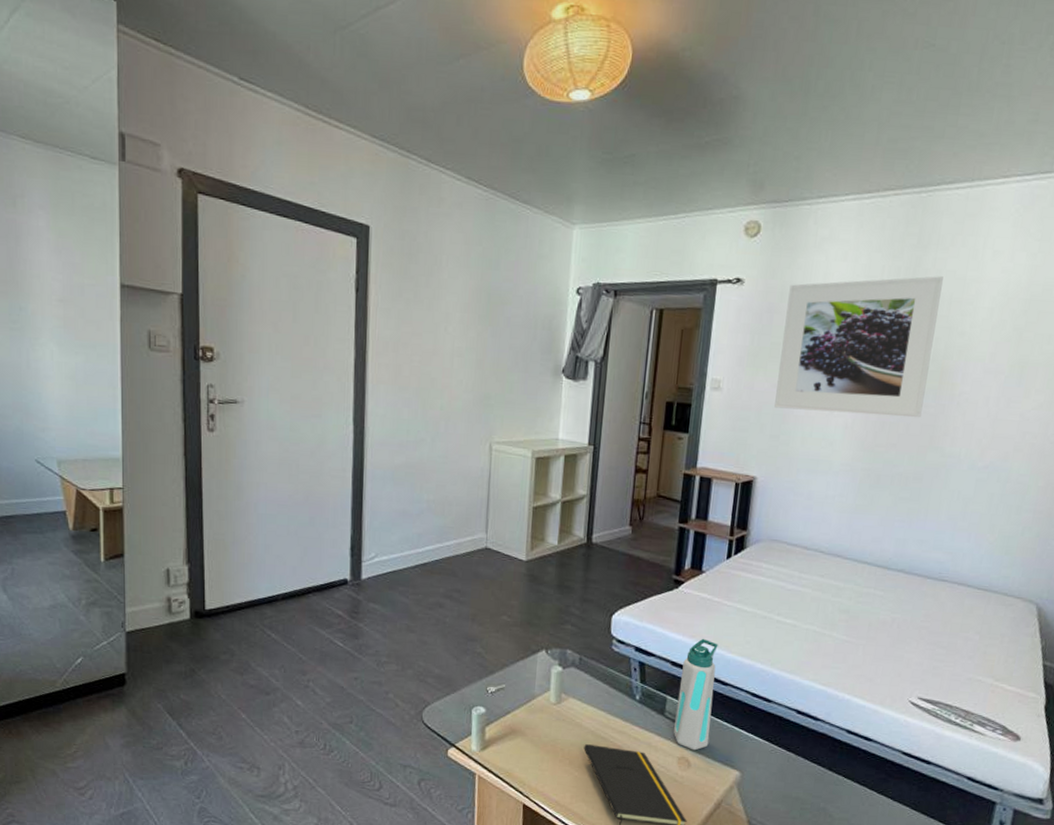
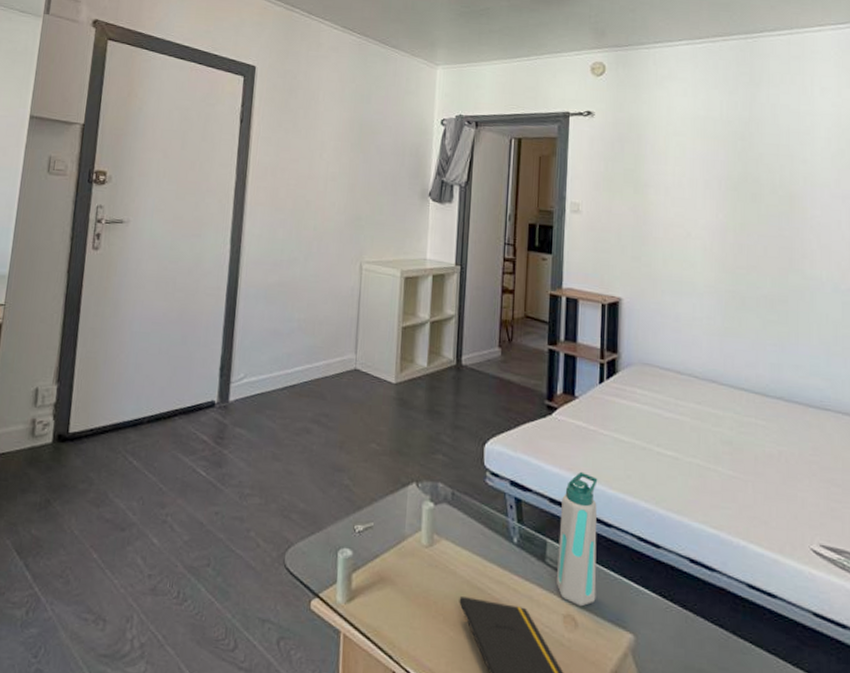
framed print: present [774,276,943,418] -> none [633,109,778,241]

